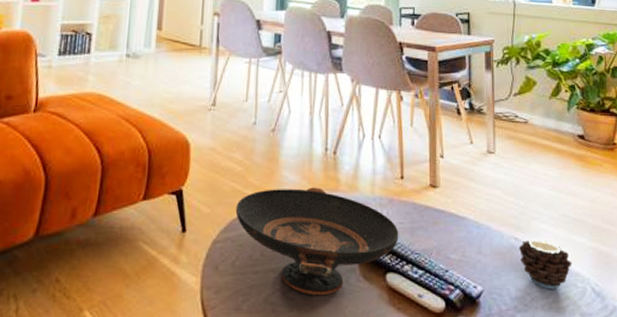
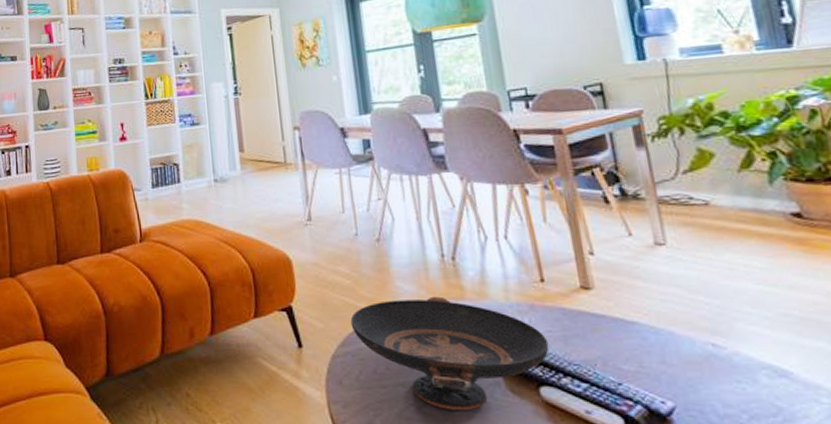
candle: present [518,238,572,290] -> none [719,343,808,406]

